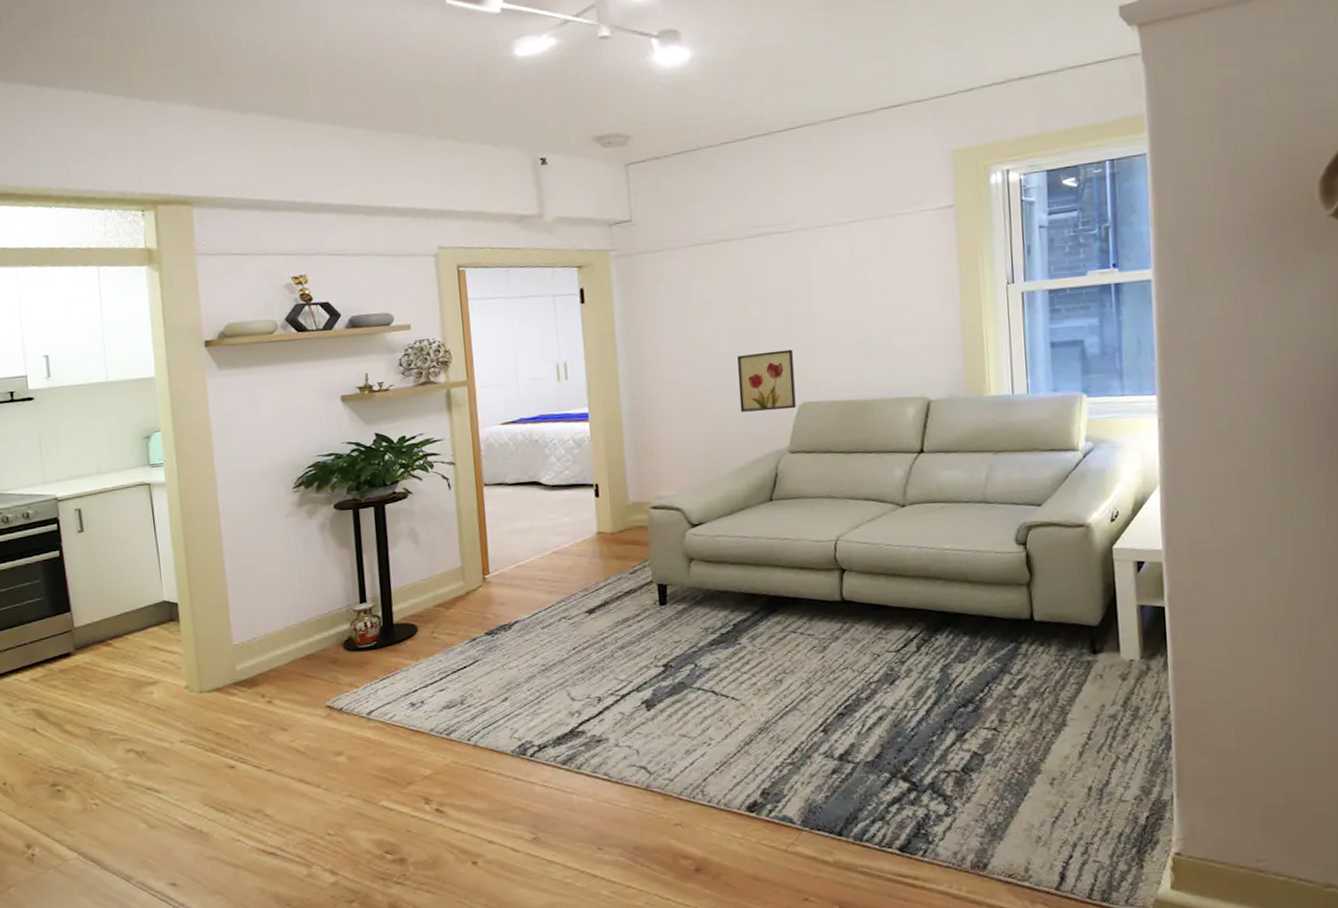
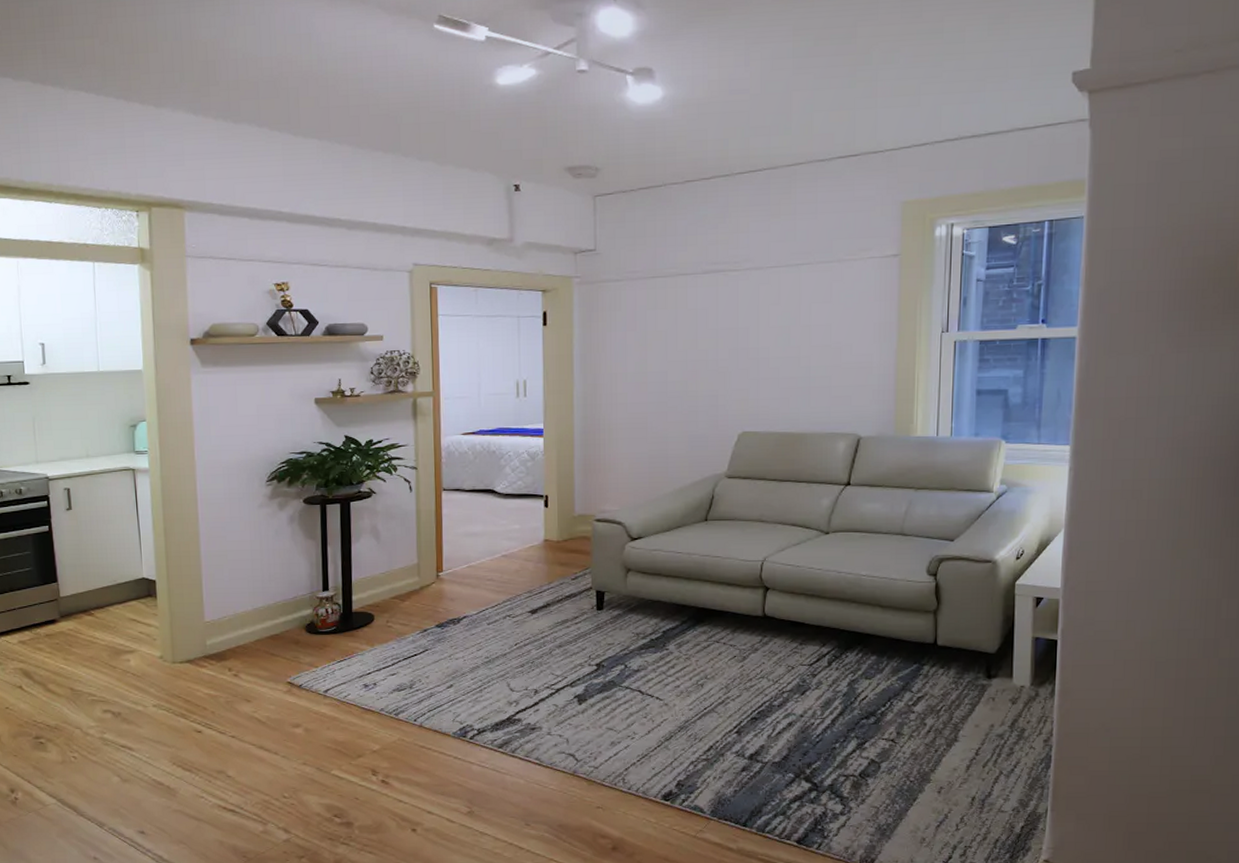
wall art: present [737,349,796,412] -> none [684,381,737,437]

